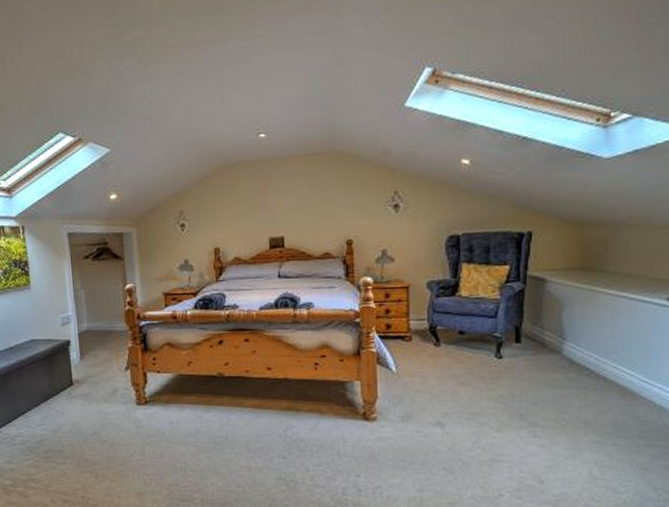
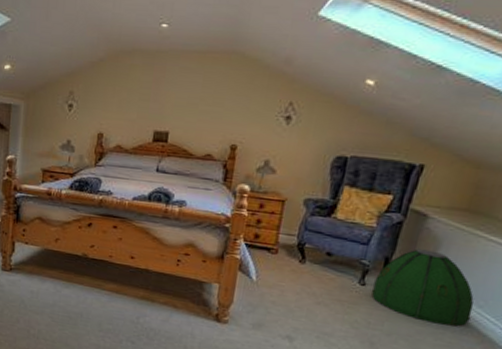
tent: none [509,313,608,385] -> present [371,249,474,327]

